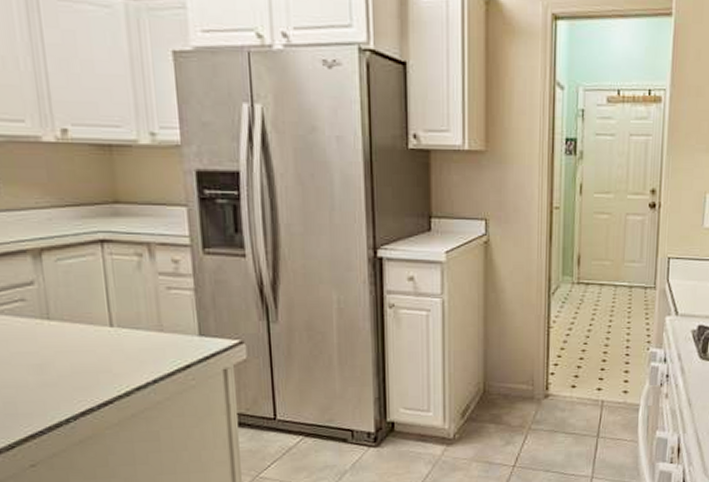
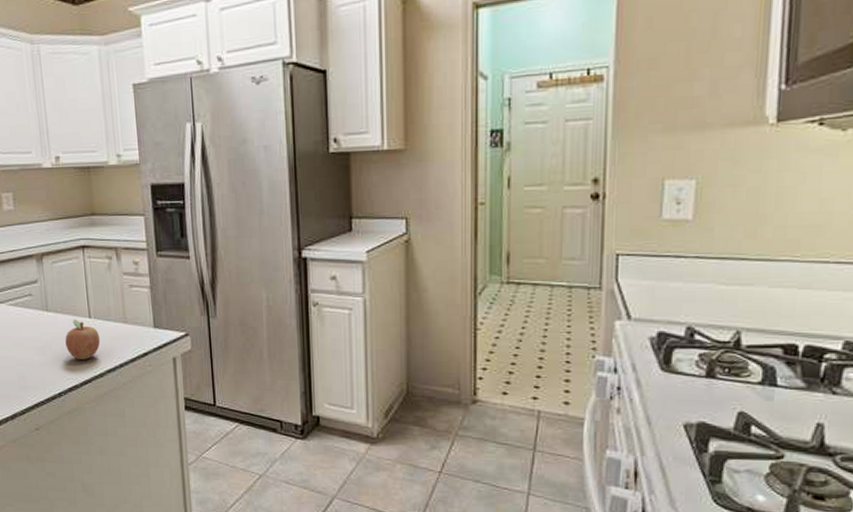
fruit: none [75,328,126,377] -> present [65,319,101,359]

